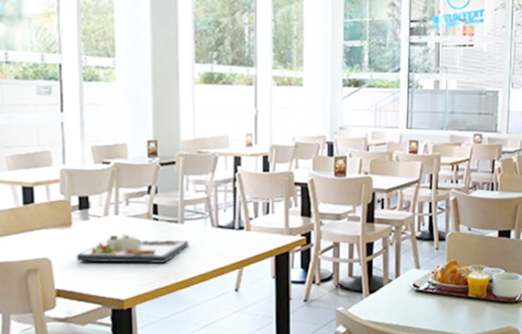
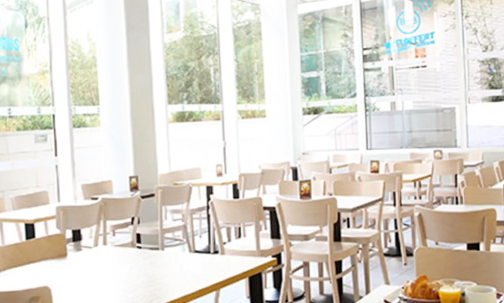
dinner plate: present [76,233,189,264] -> none [71,261,170,290]

